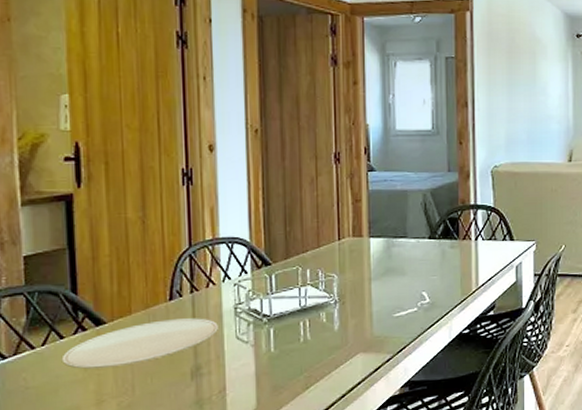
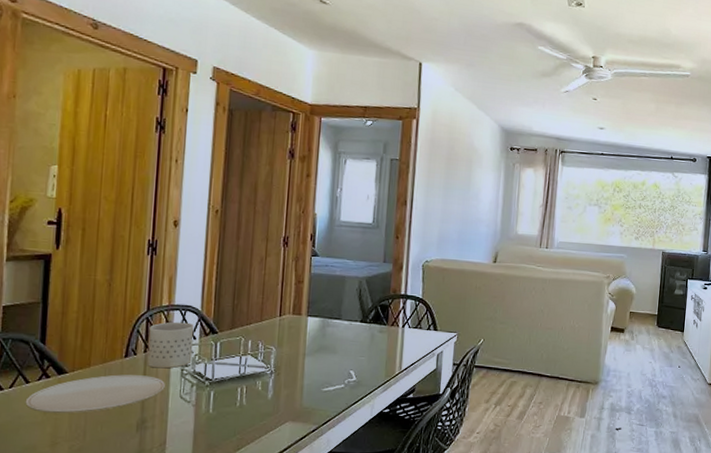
mug: none [194,256,245,309] -> present [147,321,194,369]

